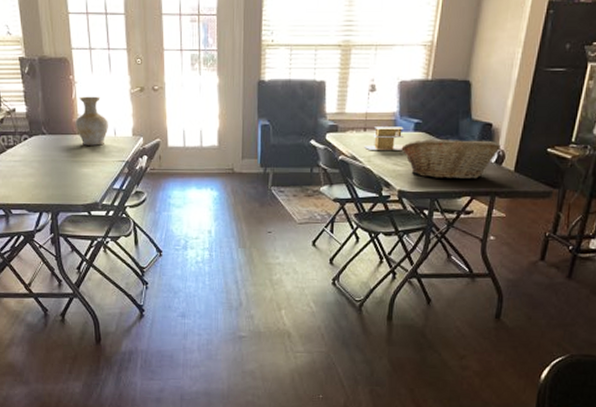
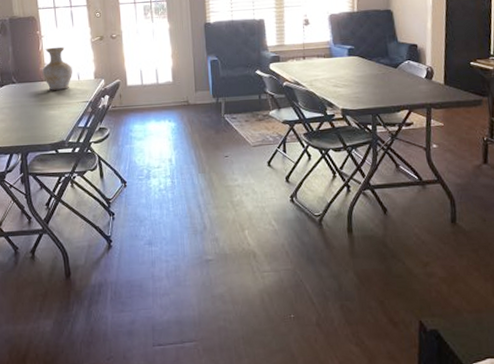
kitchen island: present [363,126,404,150] -> none [304,53,341,75]
fruit basket: present [401,139,501,180] -> none [339,59,428,96]

